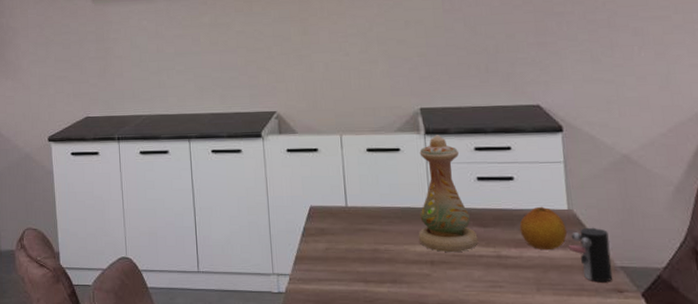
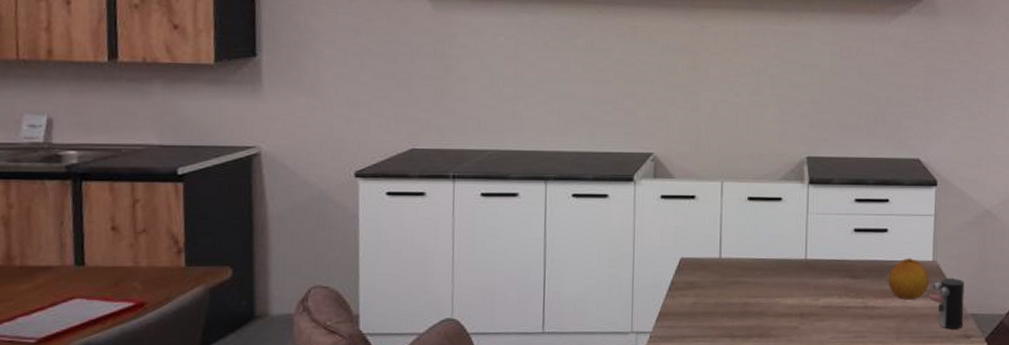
vase: present [418,135,478,252] -> none [791,185,848,304]

